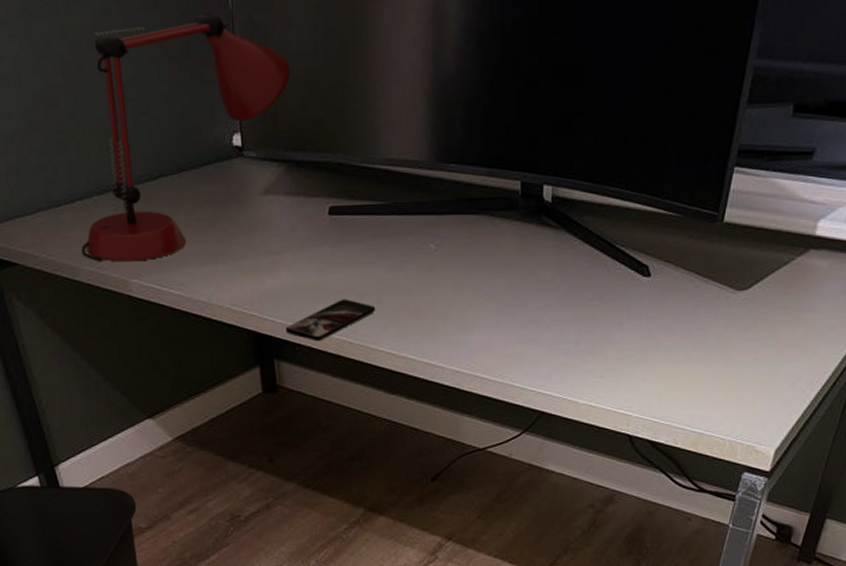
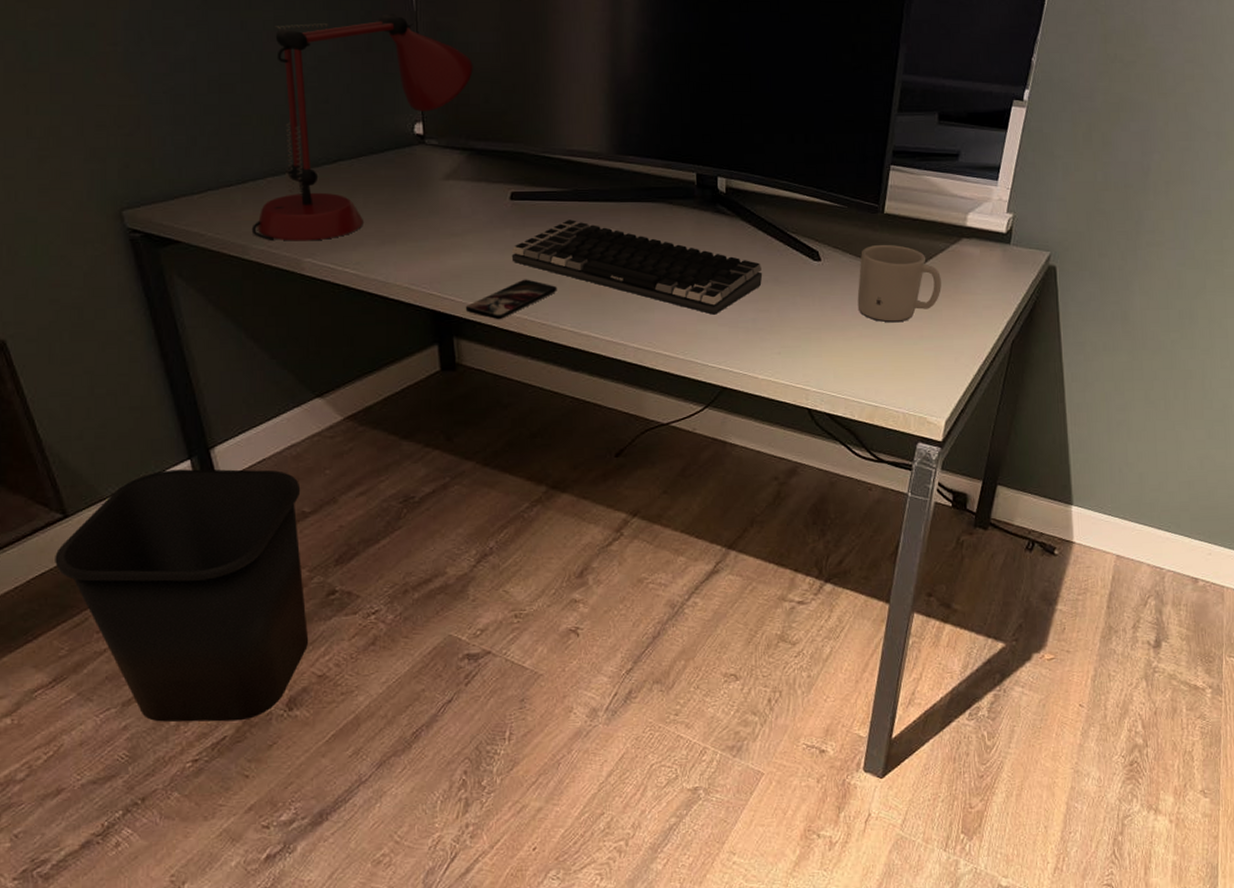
computer keyboard: none [330,235,588,336] -> present [511,220,763,315]
mug: none [688,257,782,344] -> present [857,244,941,323]

